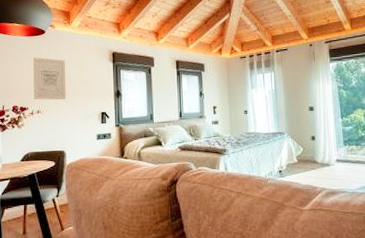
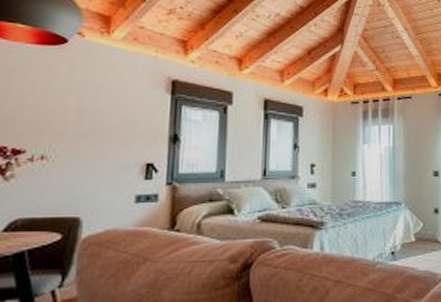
wall art: present [33,57,66,100] -> none [36,76,96,142]

